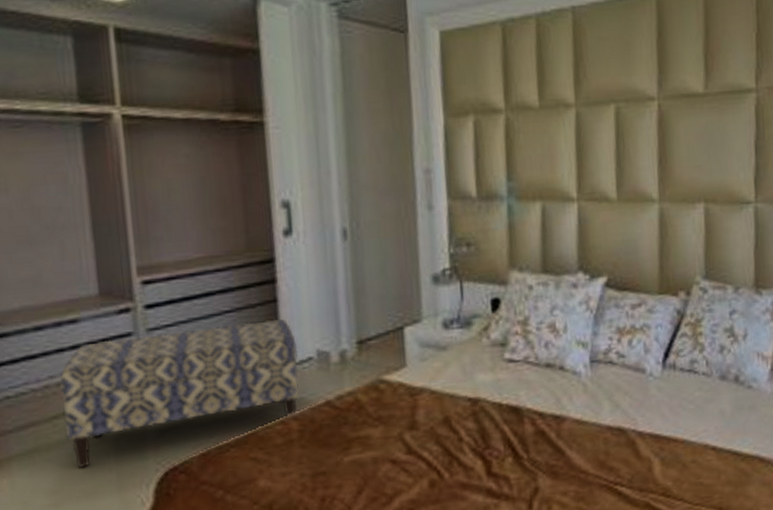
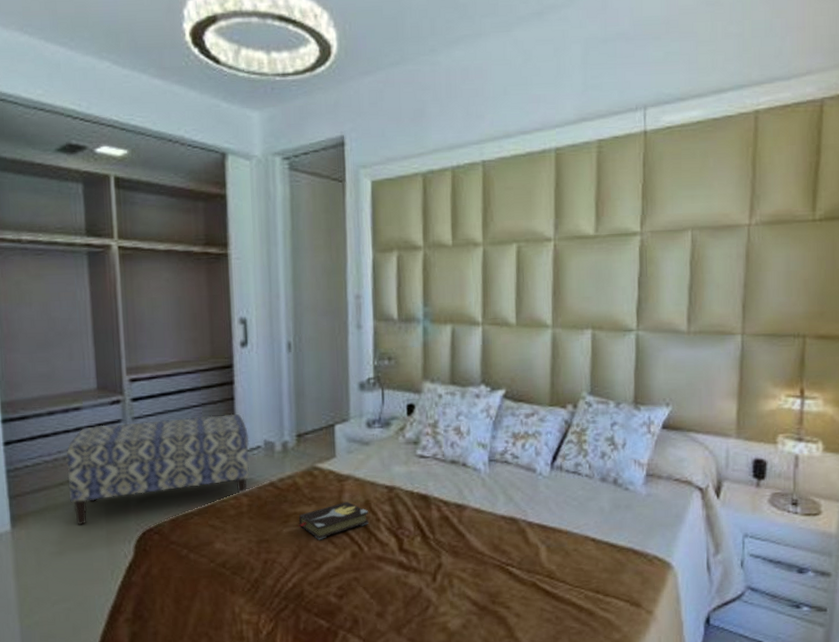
hardback book: none [360,419,449,469] -> present [296,501,369,540]

